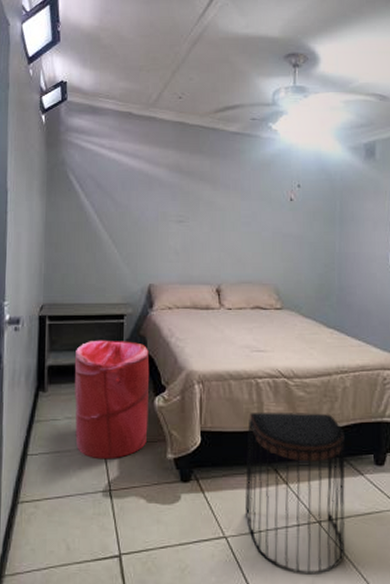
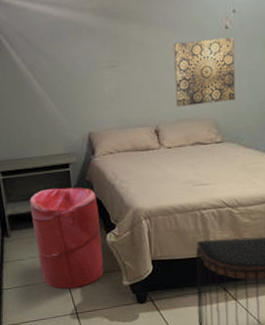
wall art: none [240,207,299,269] -> present [173,37,236,107]

